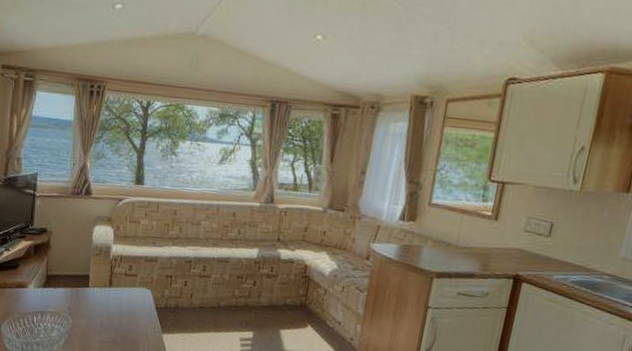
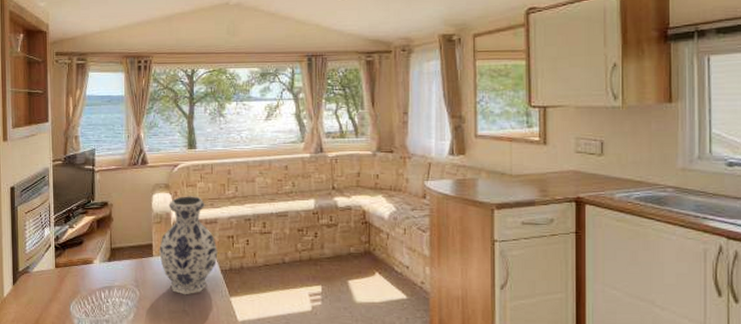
vase: none [95,231,155,328] -> present [159,196,218,295]

